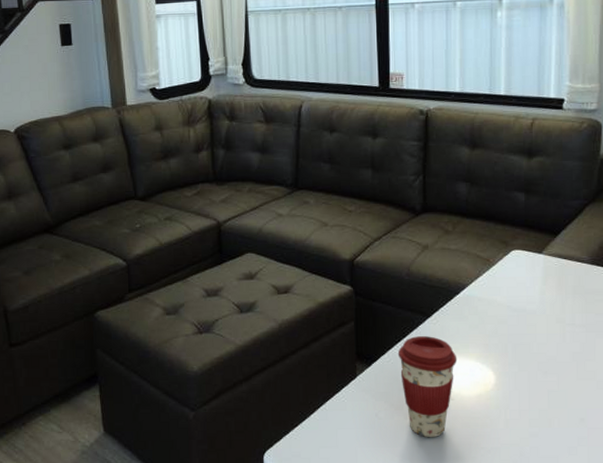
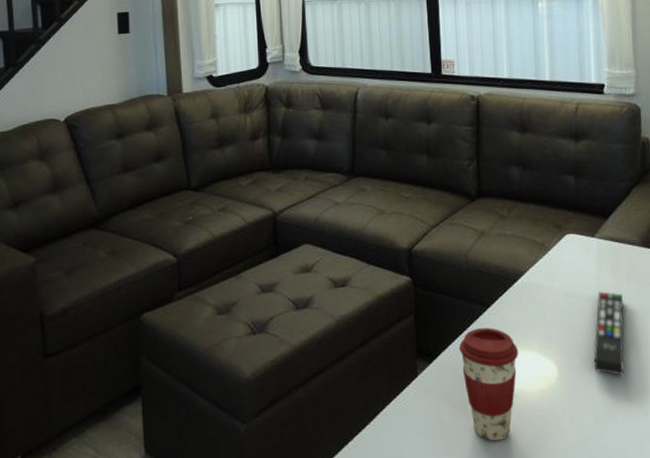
remote control: none [531,306,568,385] -> present [593,291,625,376]

